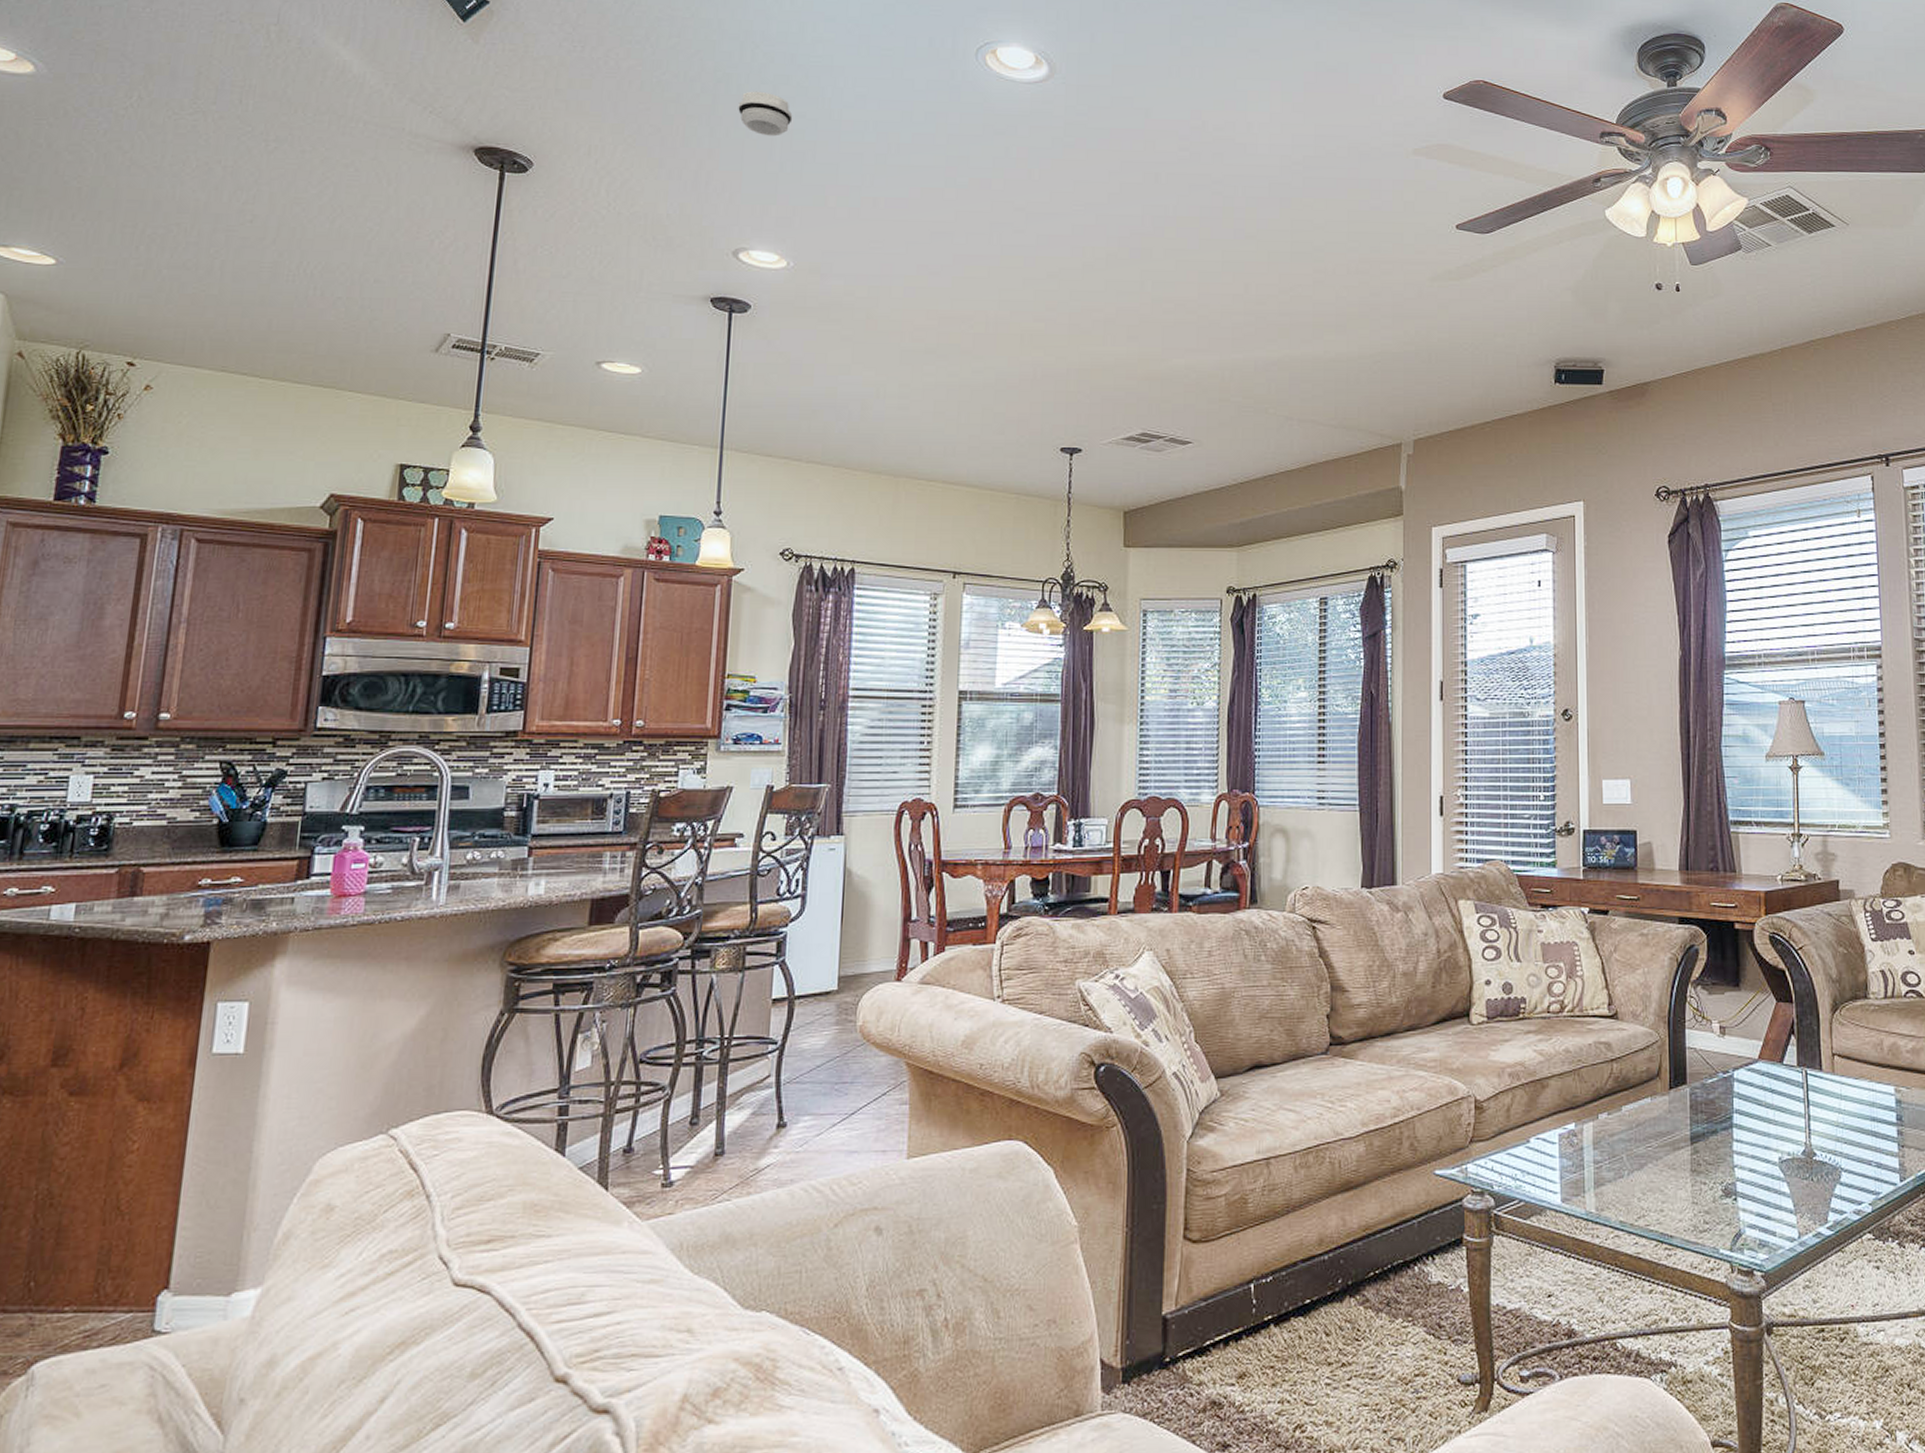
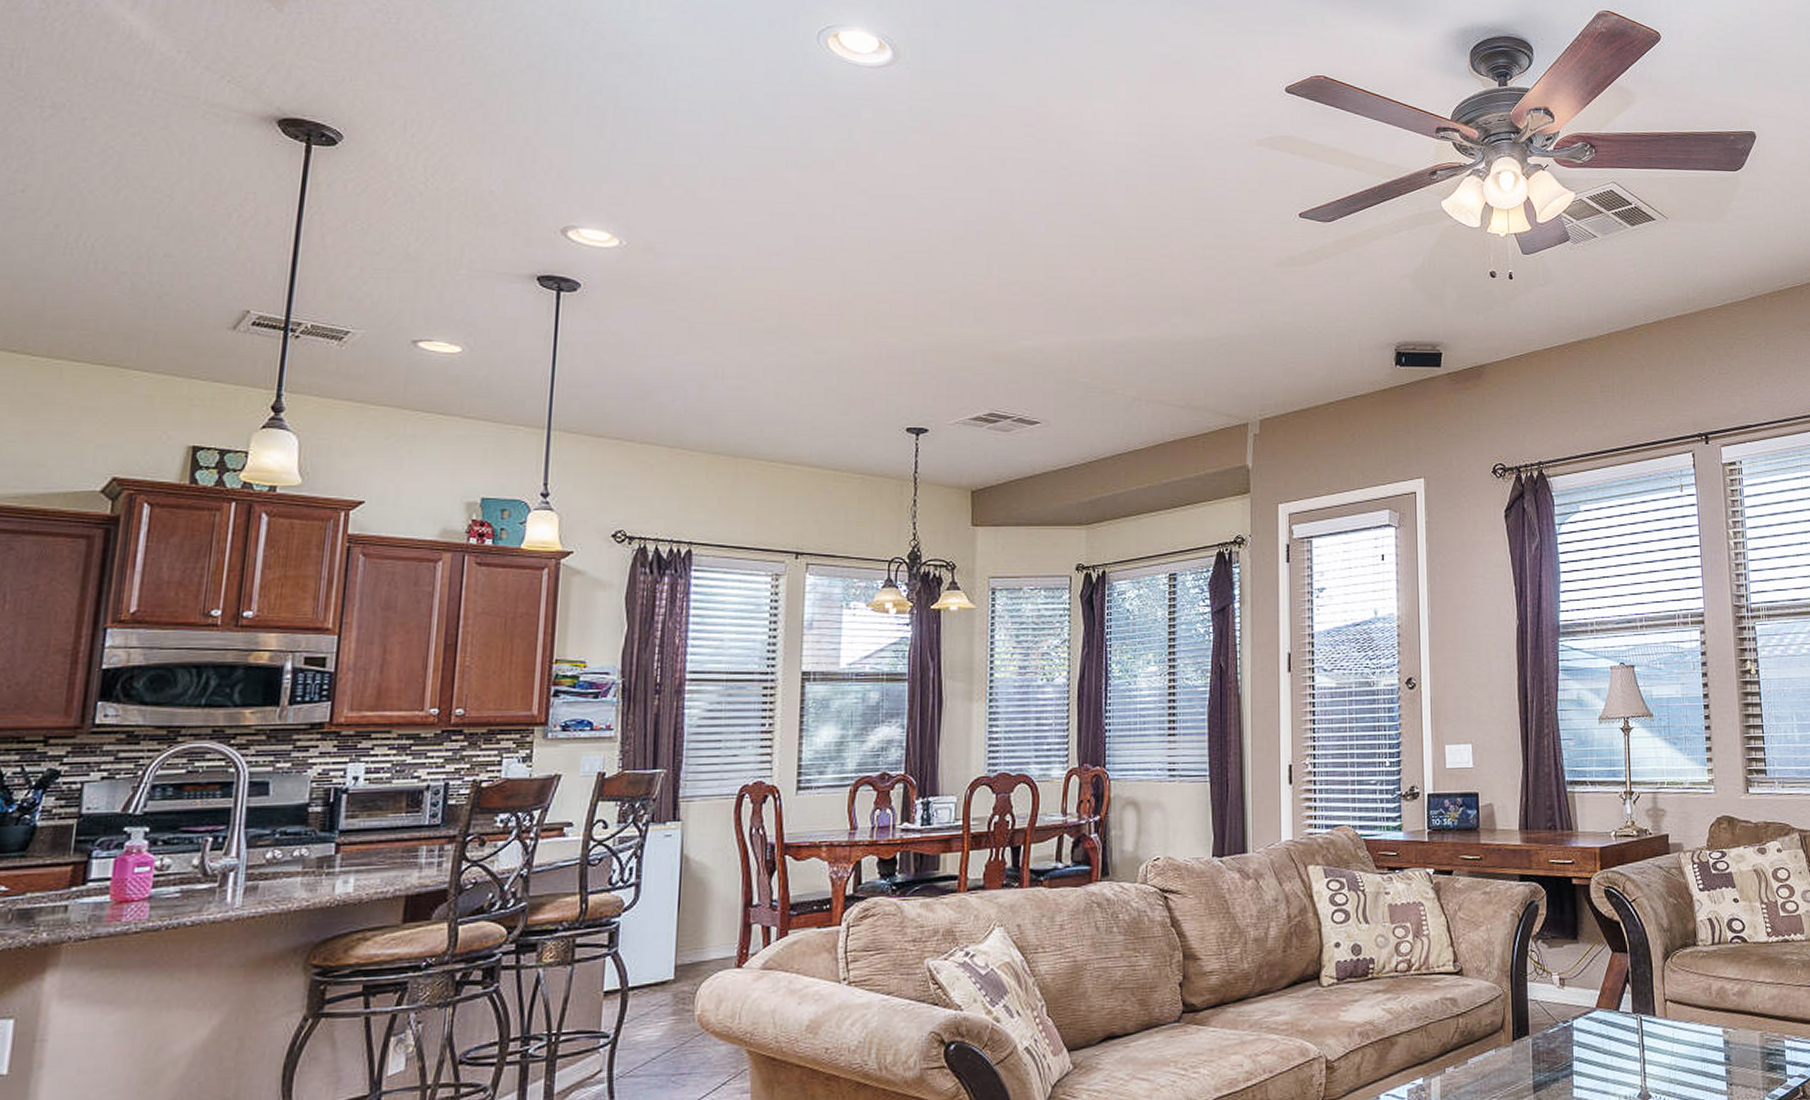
smoke detector: present [738,91,793,137] -> none [567,68,626,114]

